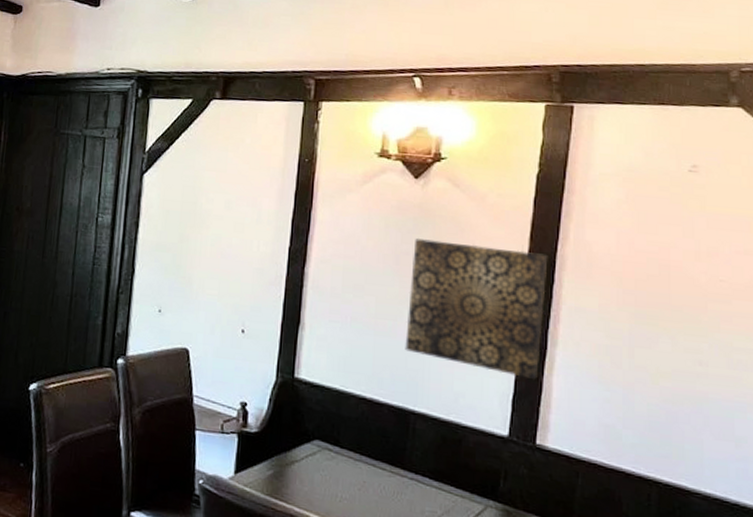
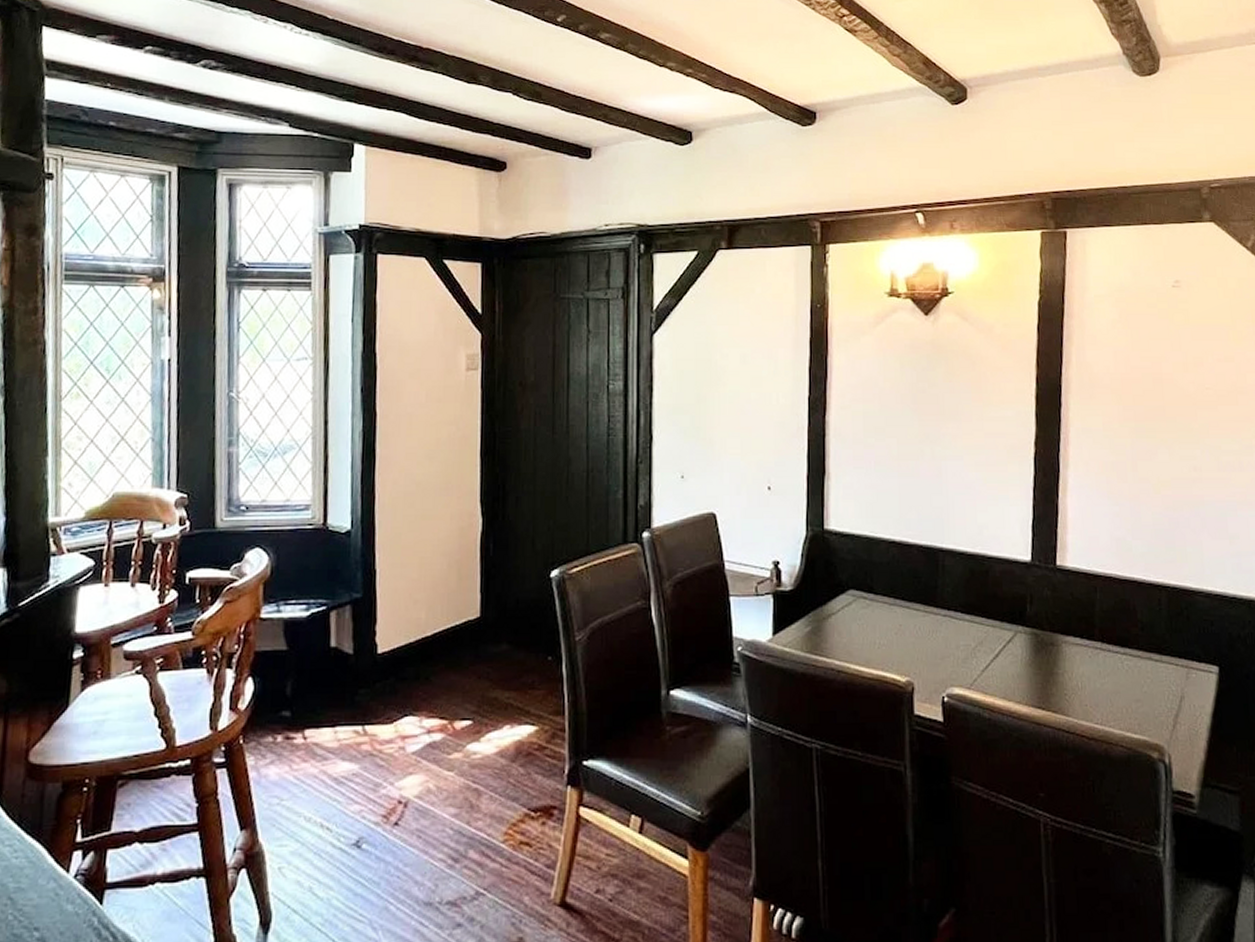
wall art: present [405,237,548,379] -> none [928,374,1054,502]

